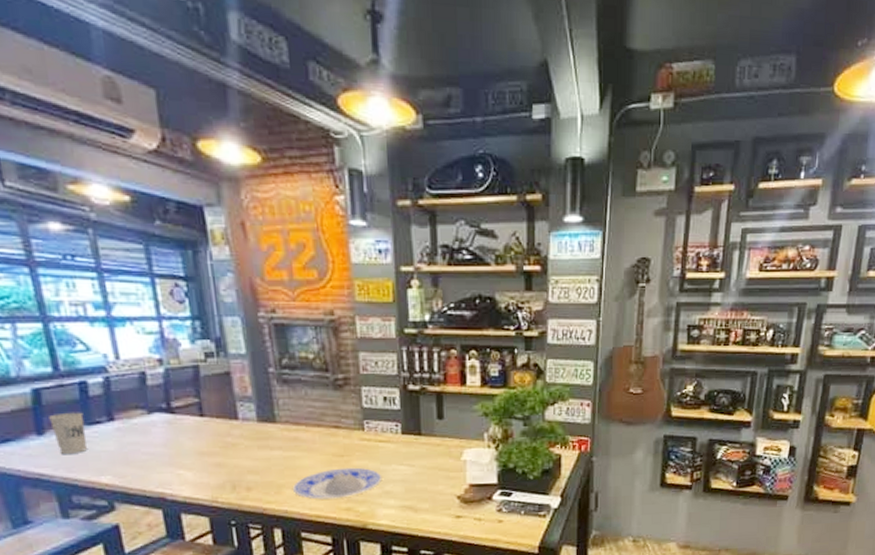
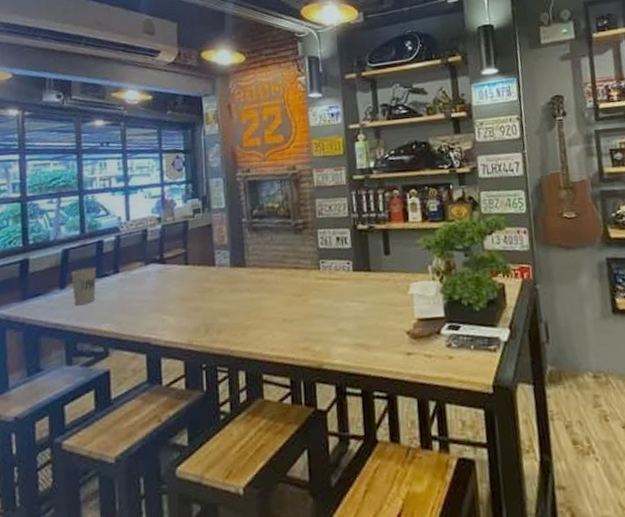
plate: present [292,467,382,500] -> none [256,306,336,340]

